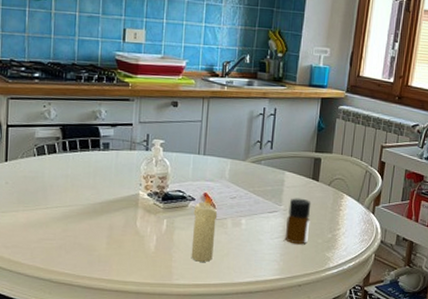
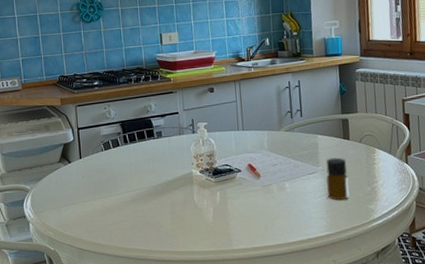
candle: present [191,194,218,262] -> none [241,164,265,227]

